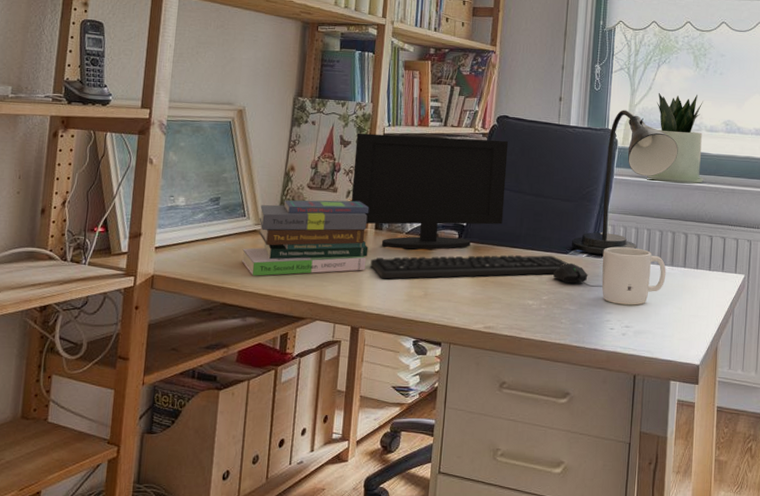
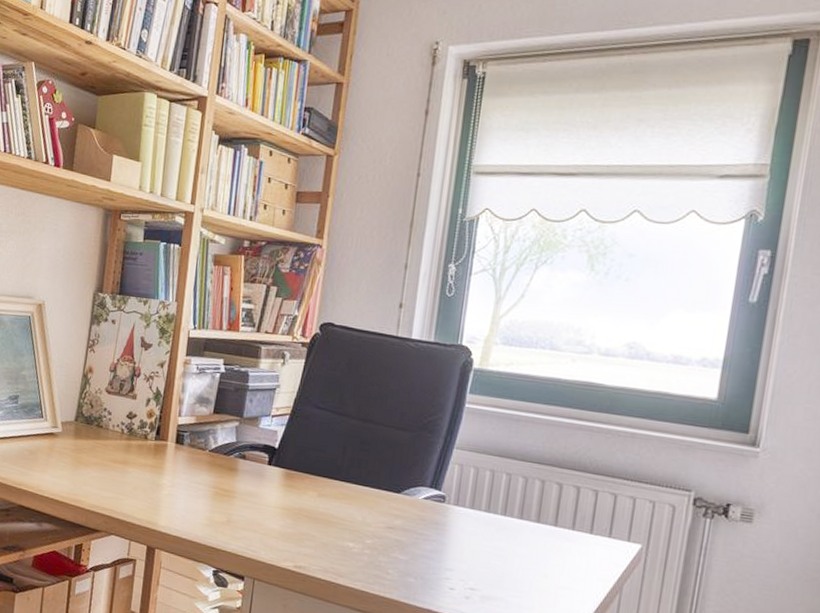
books: present [241,199,370,276] -> none [38,403,170,487]
monitor: present [351,133,509,250] -> none [151,335,333,474]
computer keyboard: present [370,255,568,279] -> none [169,474,400,516]
computer mouse: present [553,263,602,287] -> none [380,504,443,538]
desk lamp: present [571,110,678,254] -> none [404,322,557,499]
mug: present [601,246,666,305] -> none [441,490,530,565]
planter: present [647,93,705,184] -> none [510,302,598,423]

